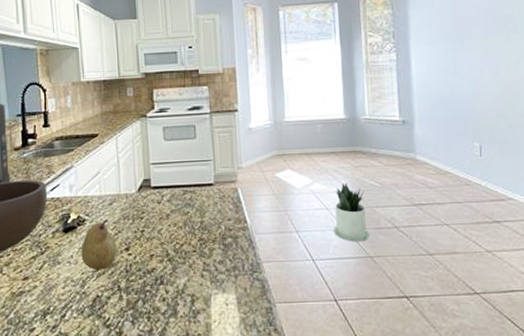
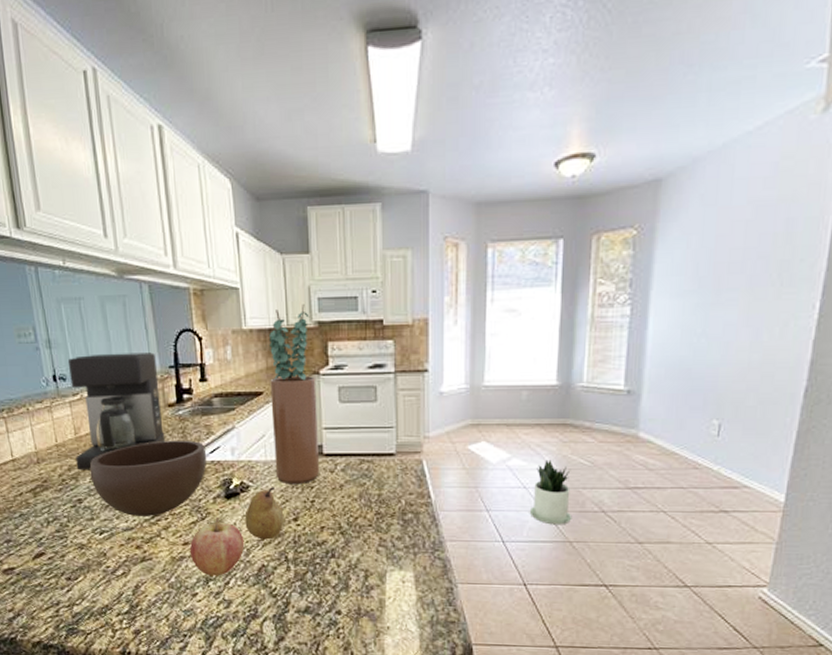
fruit: none [29,250,81,310] -> present [189,516,245,576]
vase: none [104,59,149,216] -> present [269,304,320,485]

